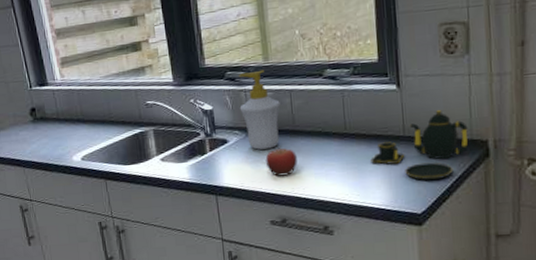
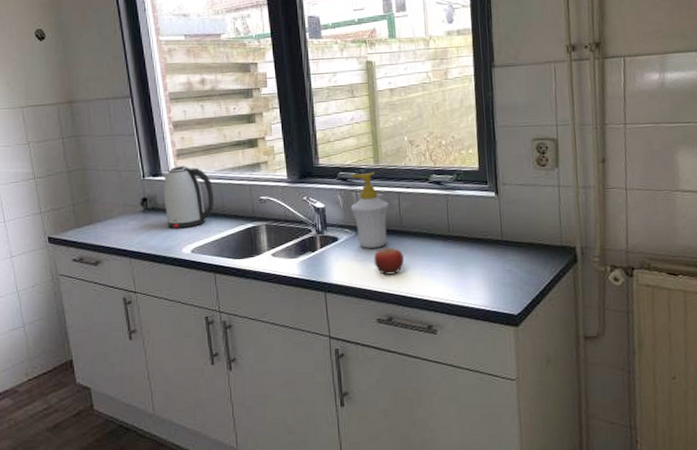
kettle: none [49,74,101,138] -> present [163,166,214,229]
teapot: present [371,110,468,181] -> none [472,217,558,284]

